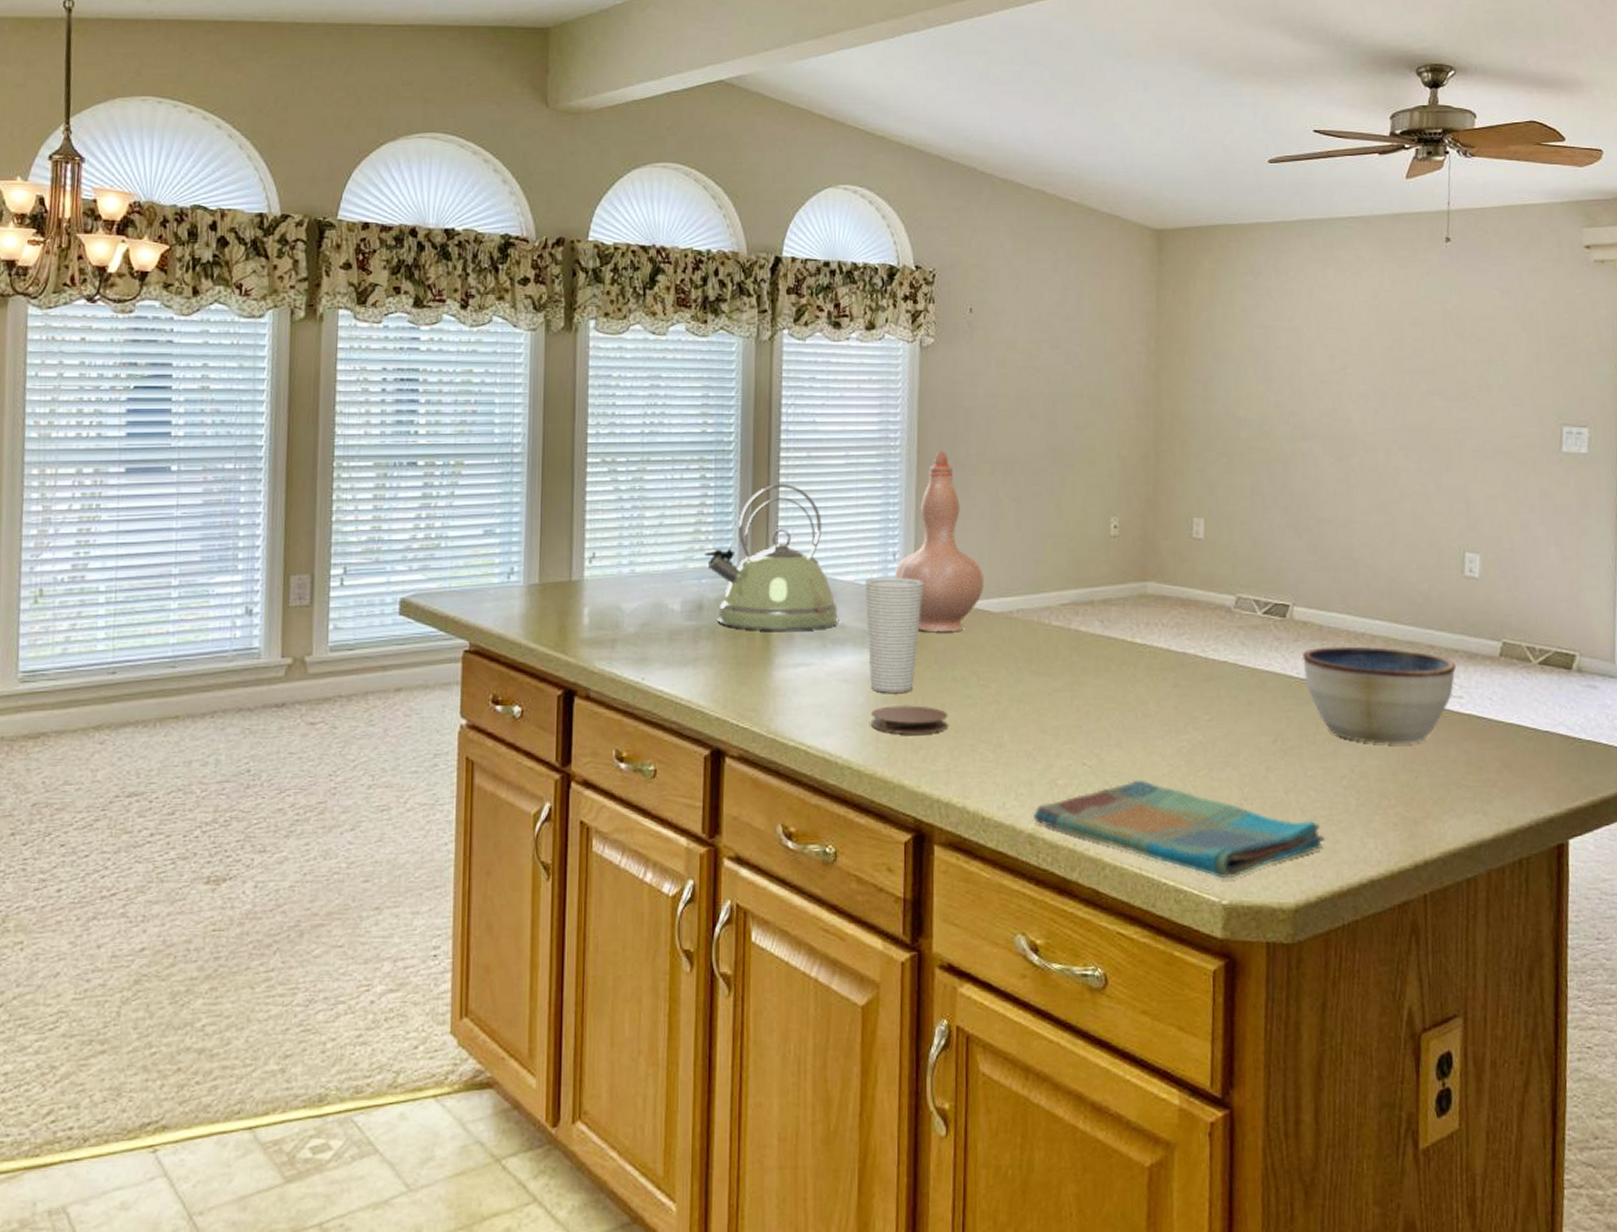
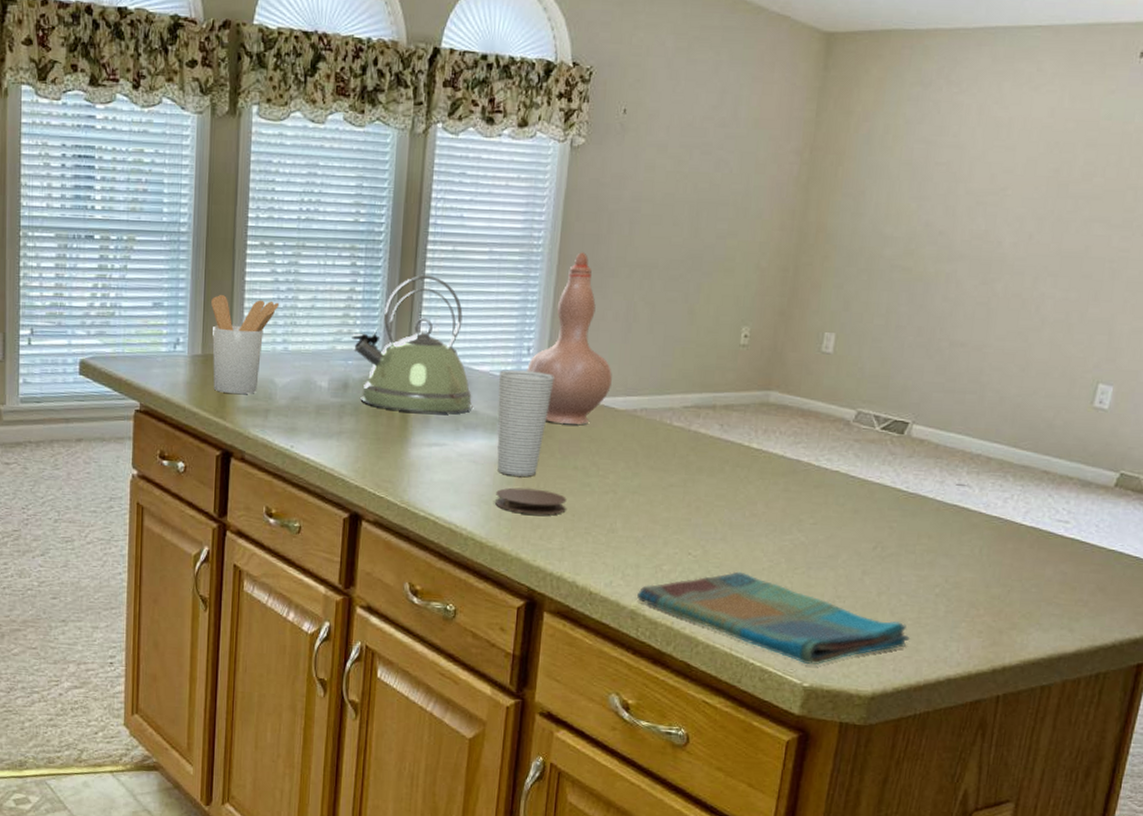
utensil holder: none [549,516,623,624] -> present [211,294,279,394]
bowl: present [1303,646,1456,745] -> none [913,464,1068,561]

